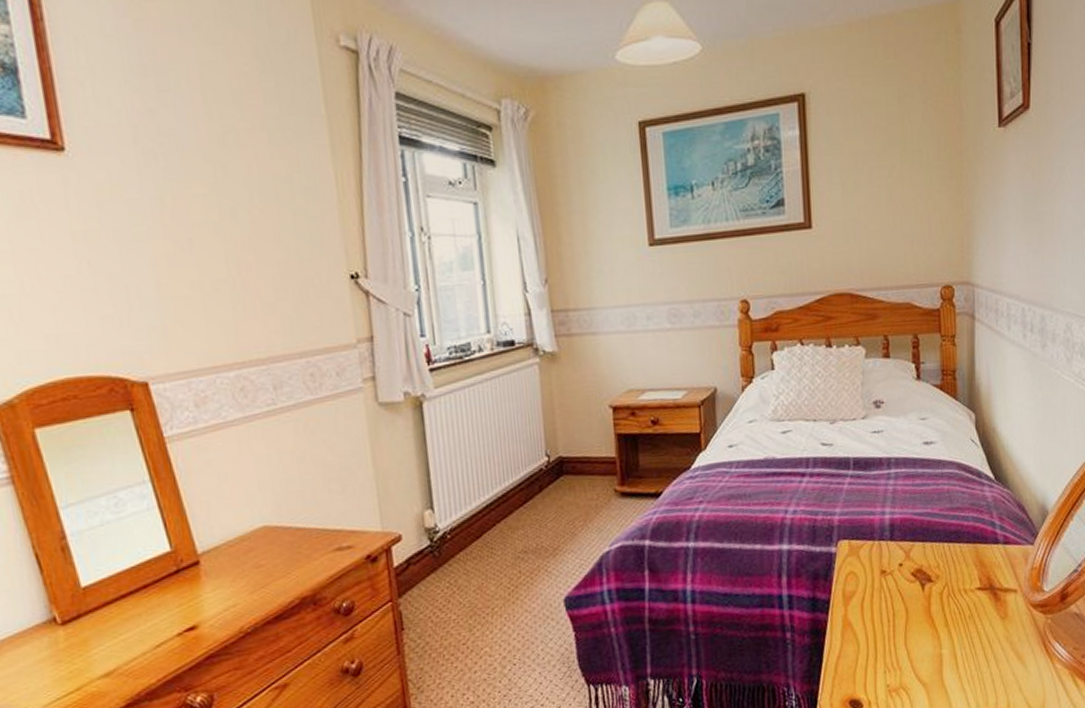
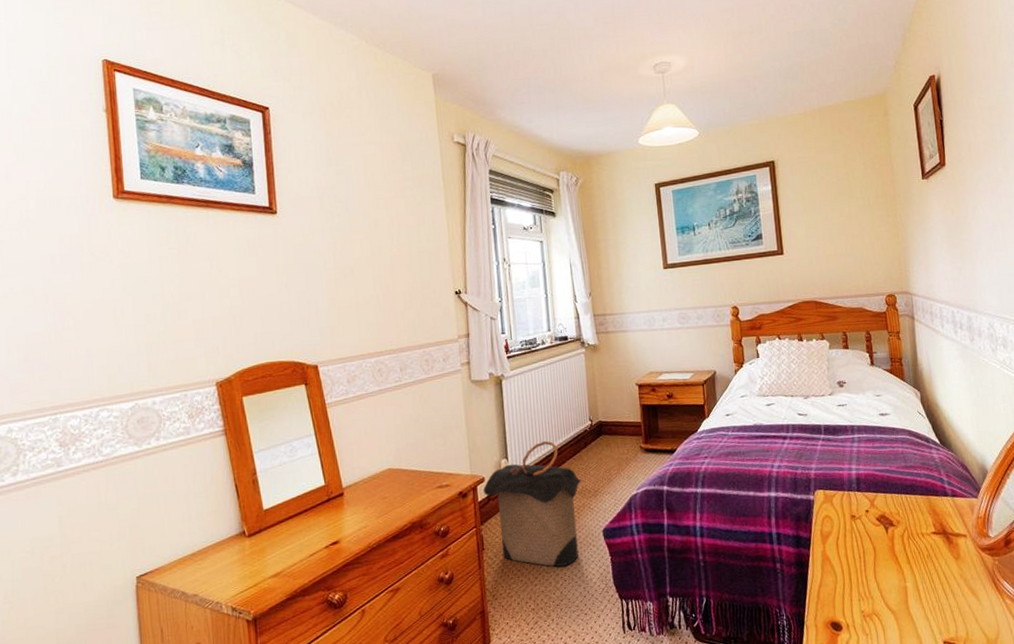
laundry hamper: none [400,484,537,648] -> present [483,440,582,567]

